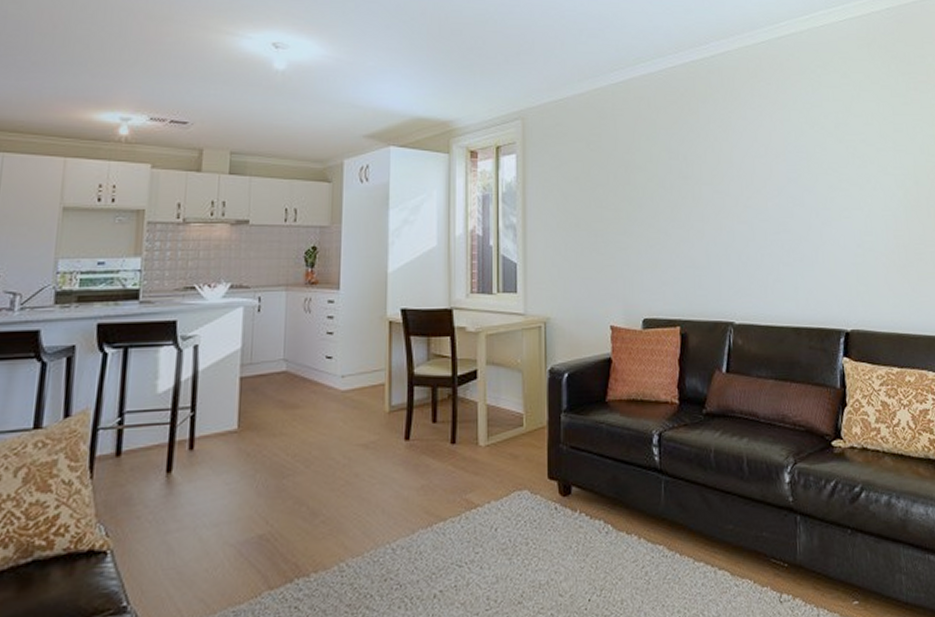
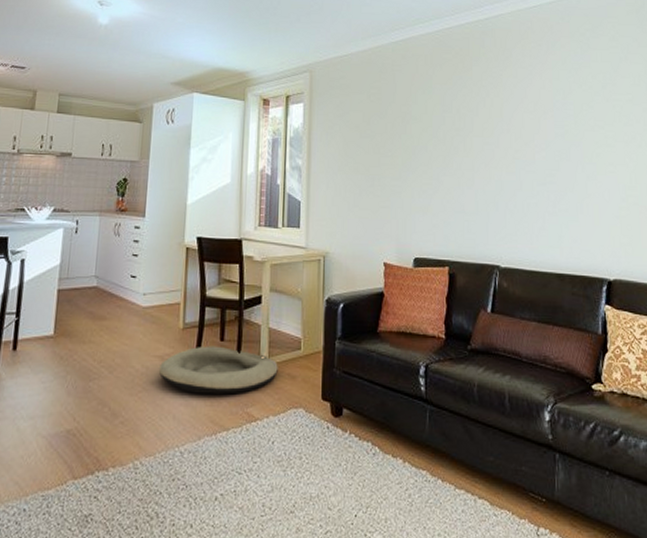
dog bed: none [362,428,499,483] -> present [158,346,278,394]

